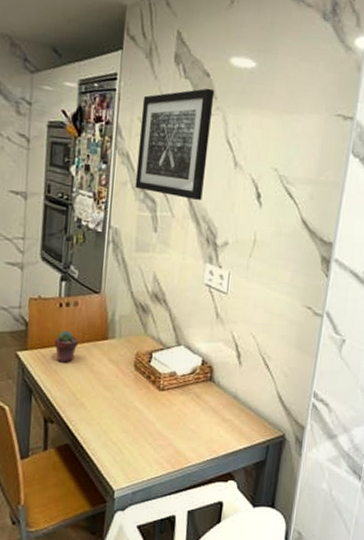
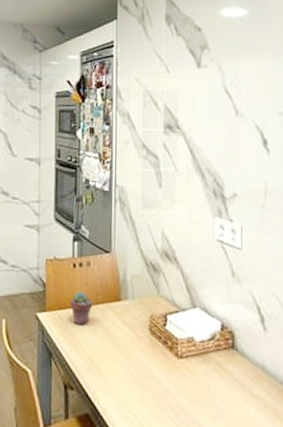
wall art: present [135,88,215,200] -> none [137,42,208,152]

